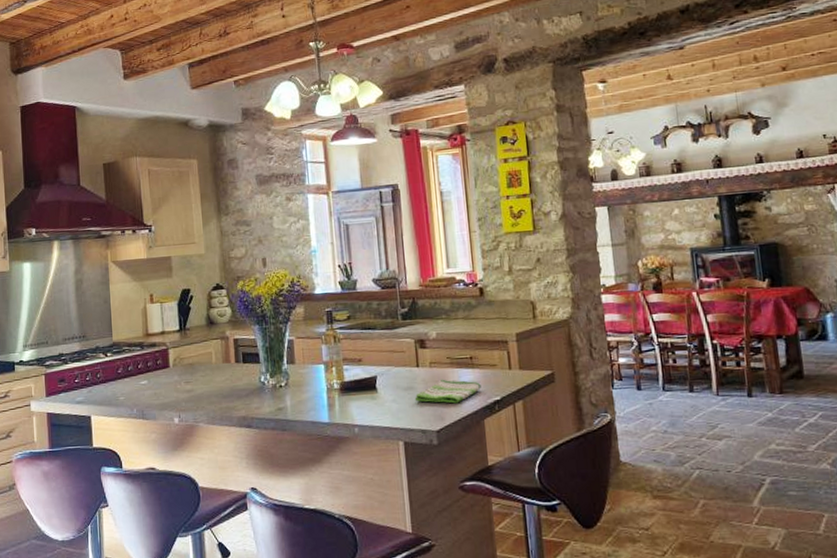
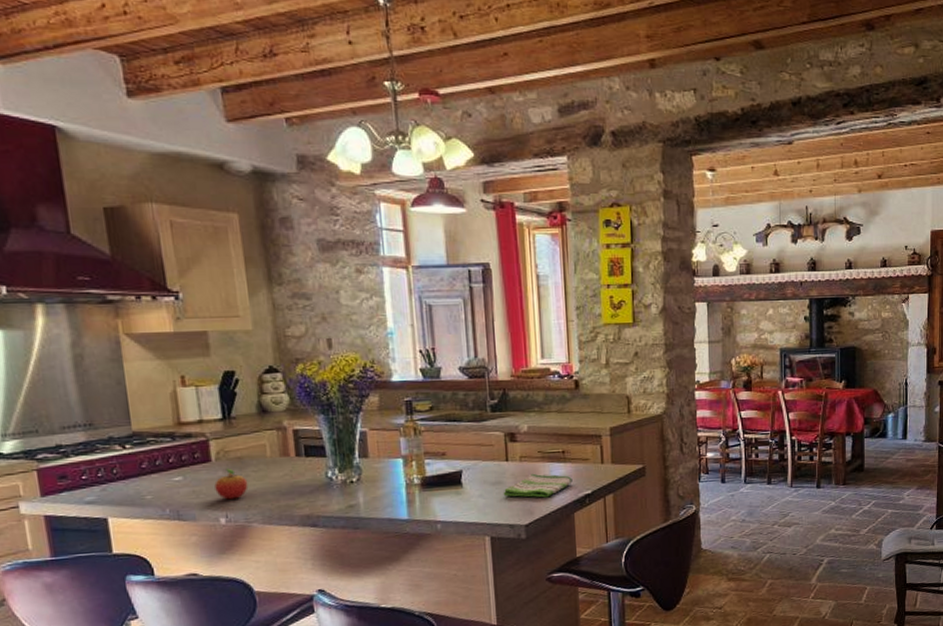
fruit: none [171,373,197,402] -> present [214,468,249,500]

